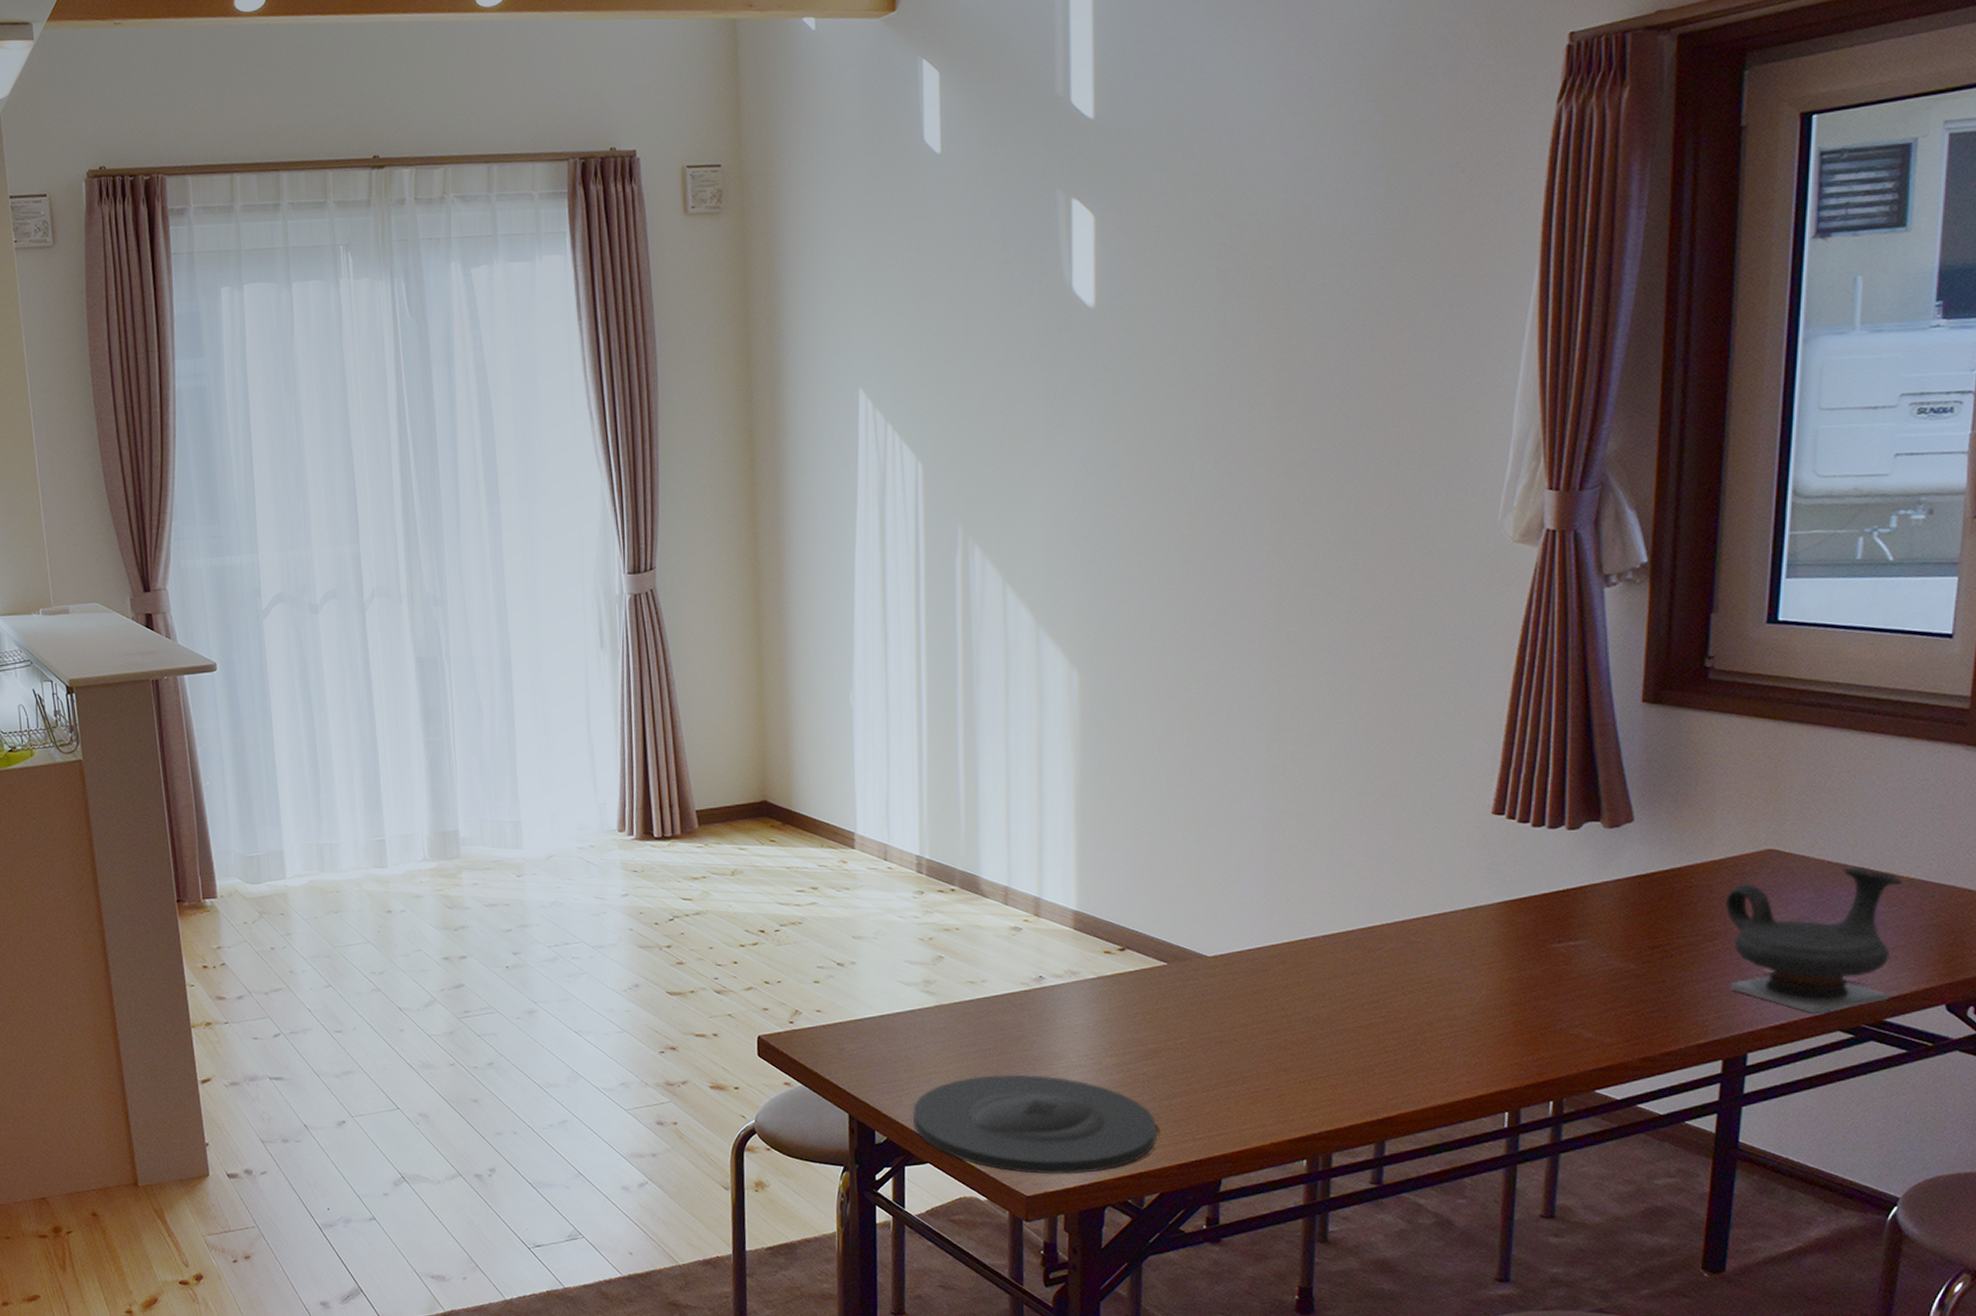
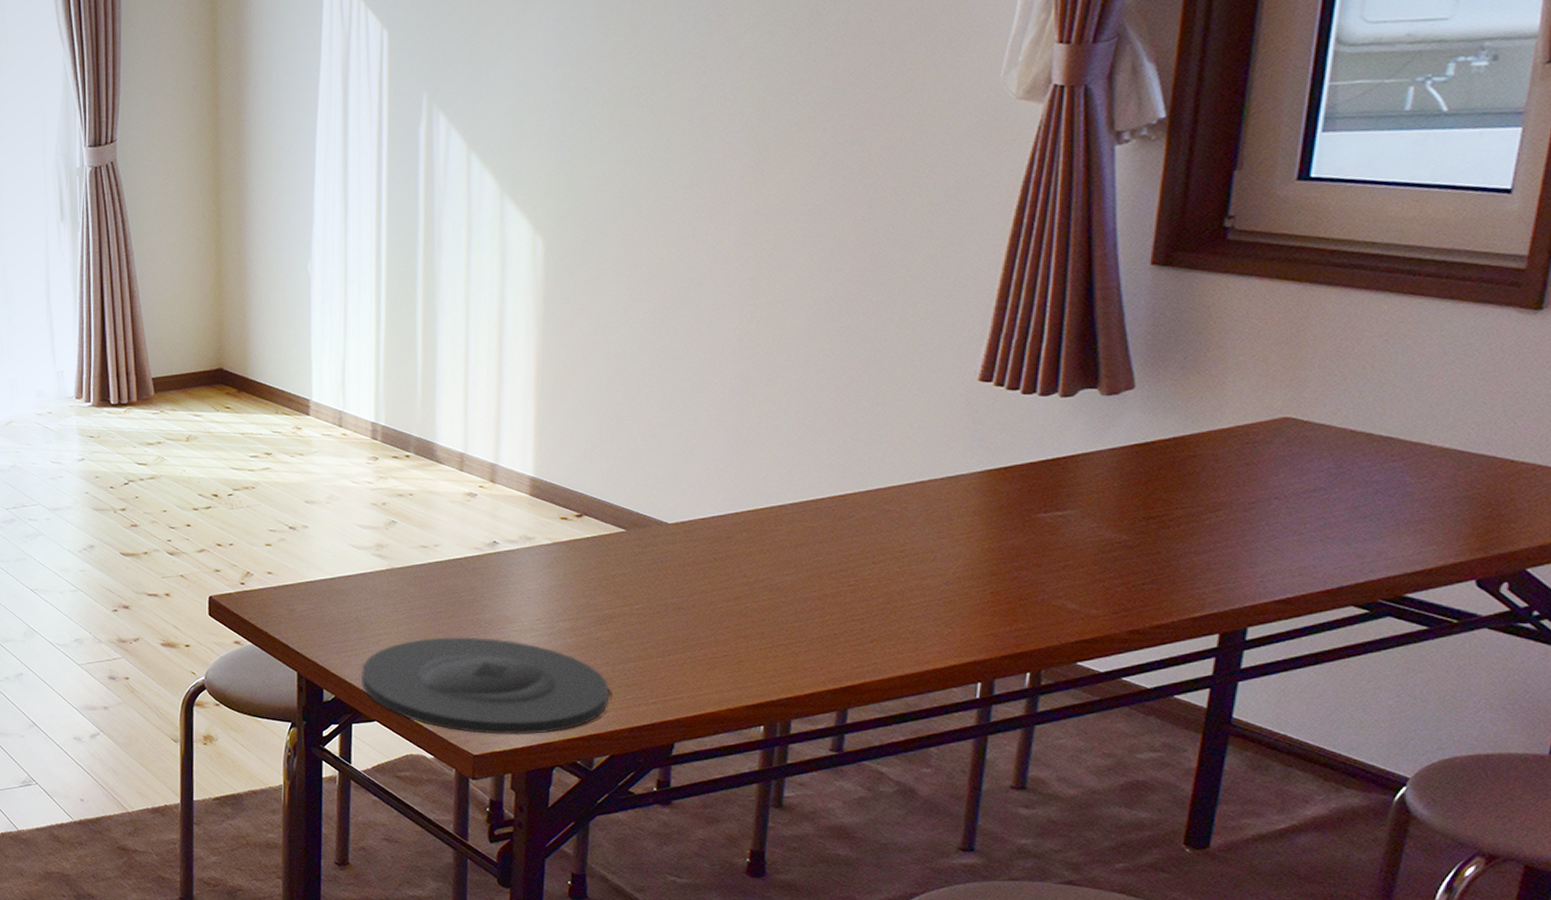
teapot: present [1726,865,1902,1013] -> none [1232,434,1435,587]

